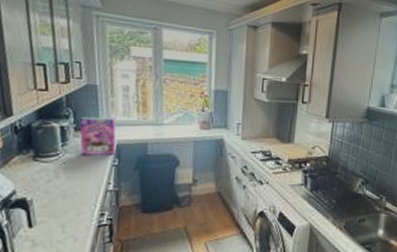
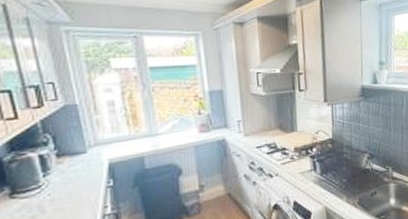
cereal box: present [79,116,117,156] -> none [61,136,109,183]

